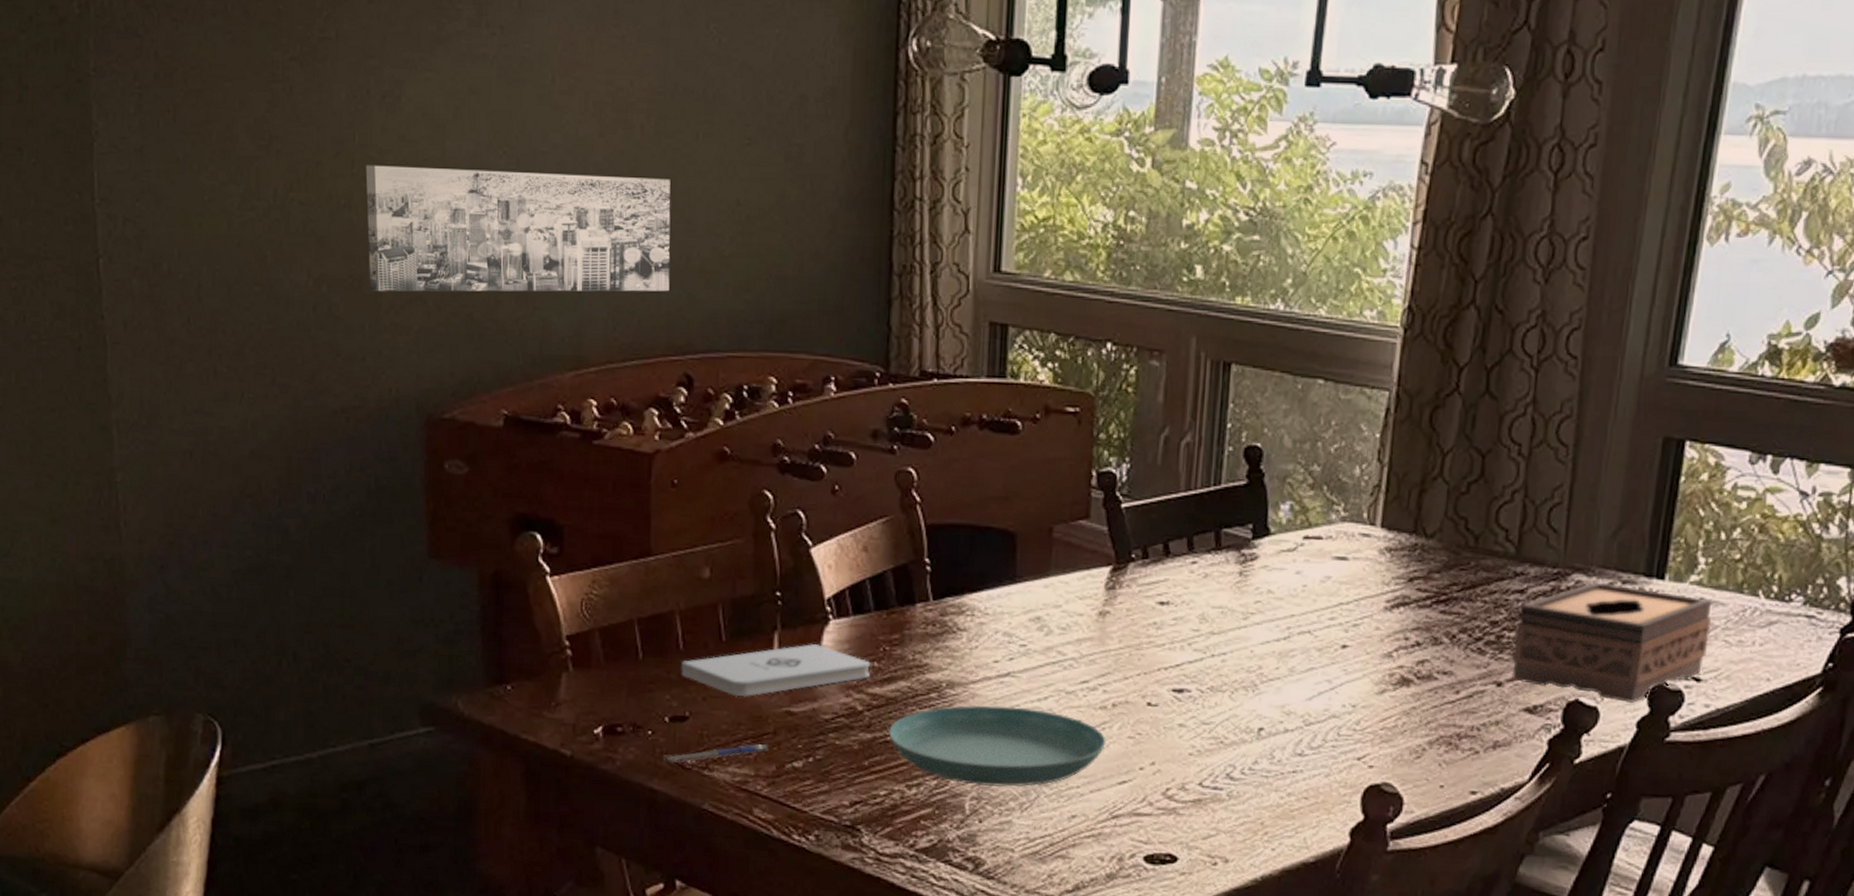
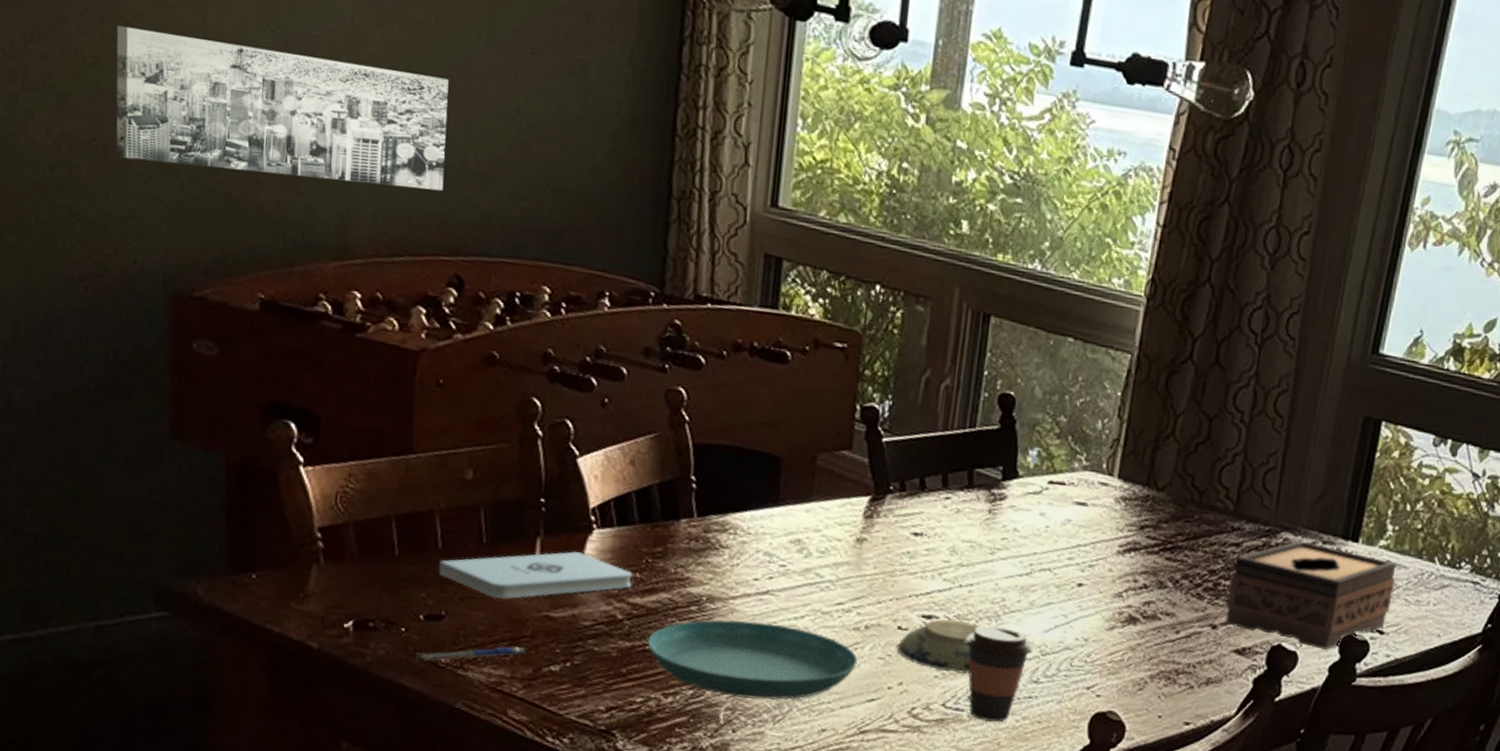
decorative bowl: none [1147,692,1237,751] -> present [896,619,981,675]
coffee cup: none [1220,696,1295,801] -> present [965,625,1033,722]

